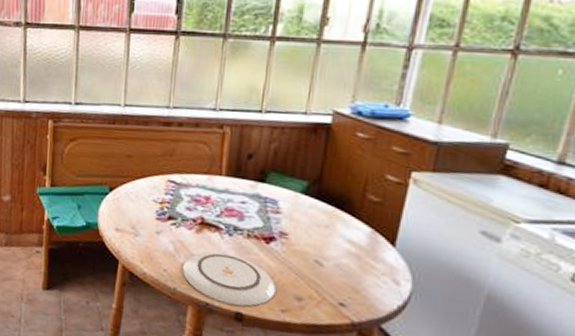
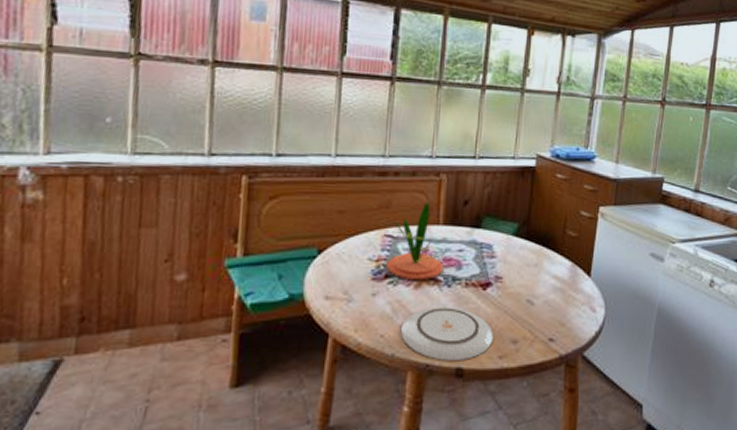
plant: none [168,154,226,226] -> present [384,203,444,281]

